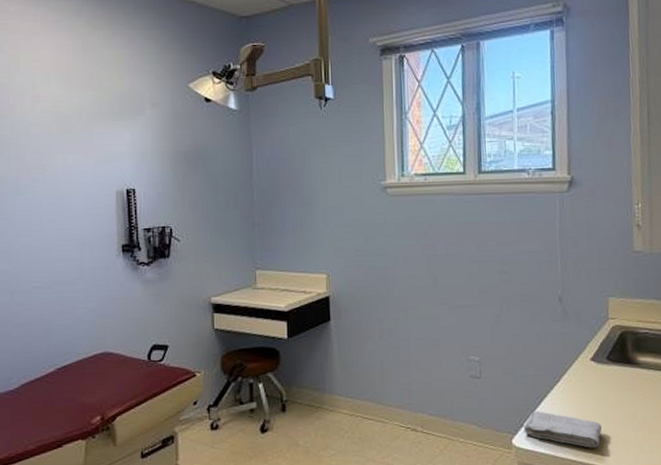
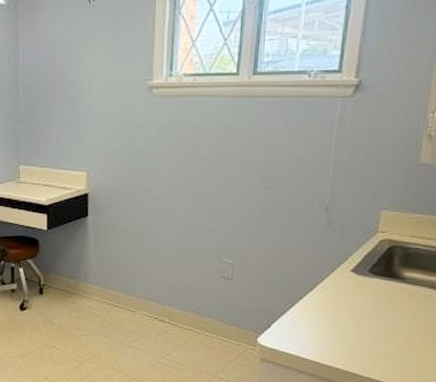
washcloth: present [523,411,603,448] -> none [270,314,354,354]

